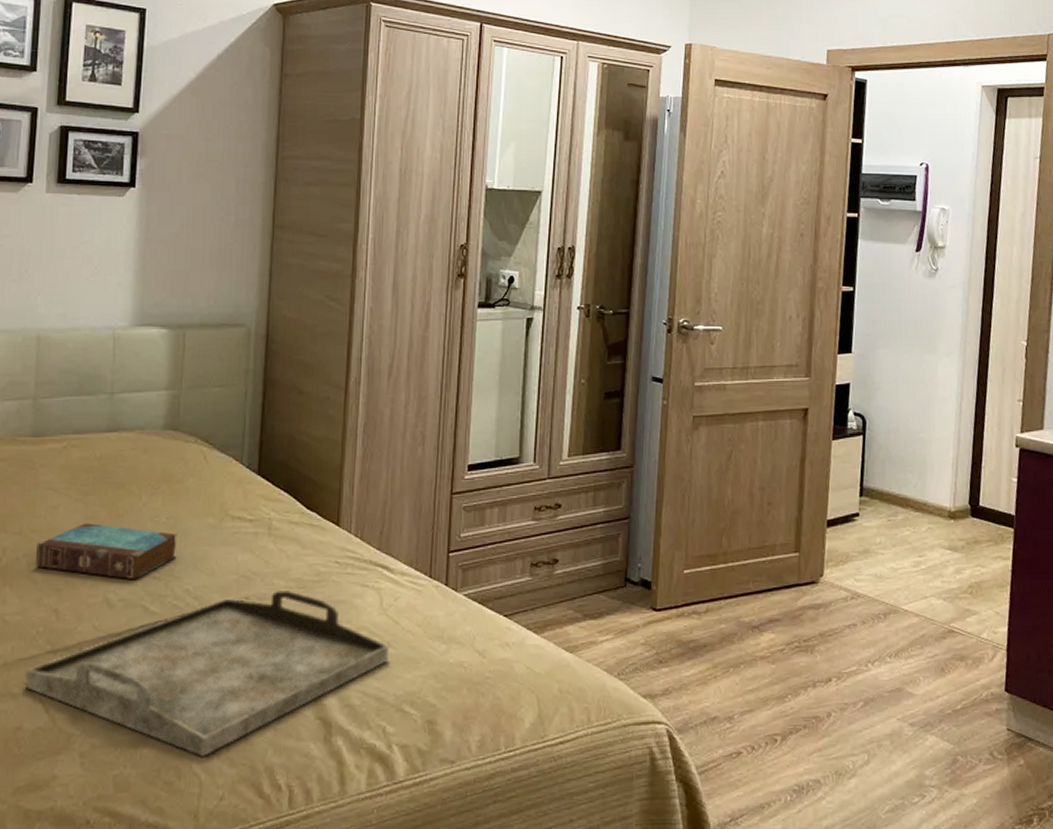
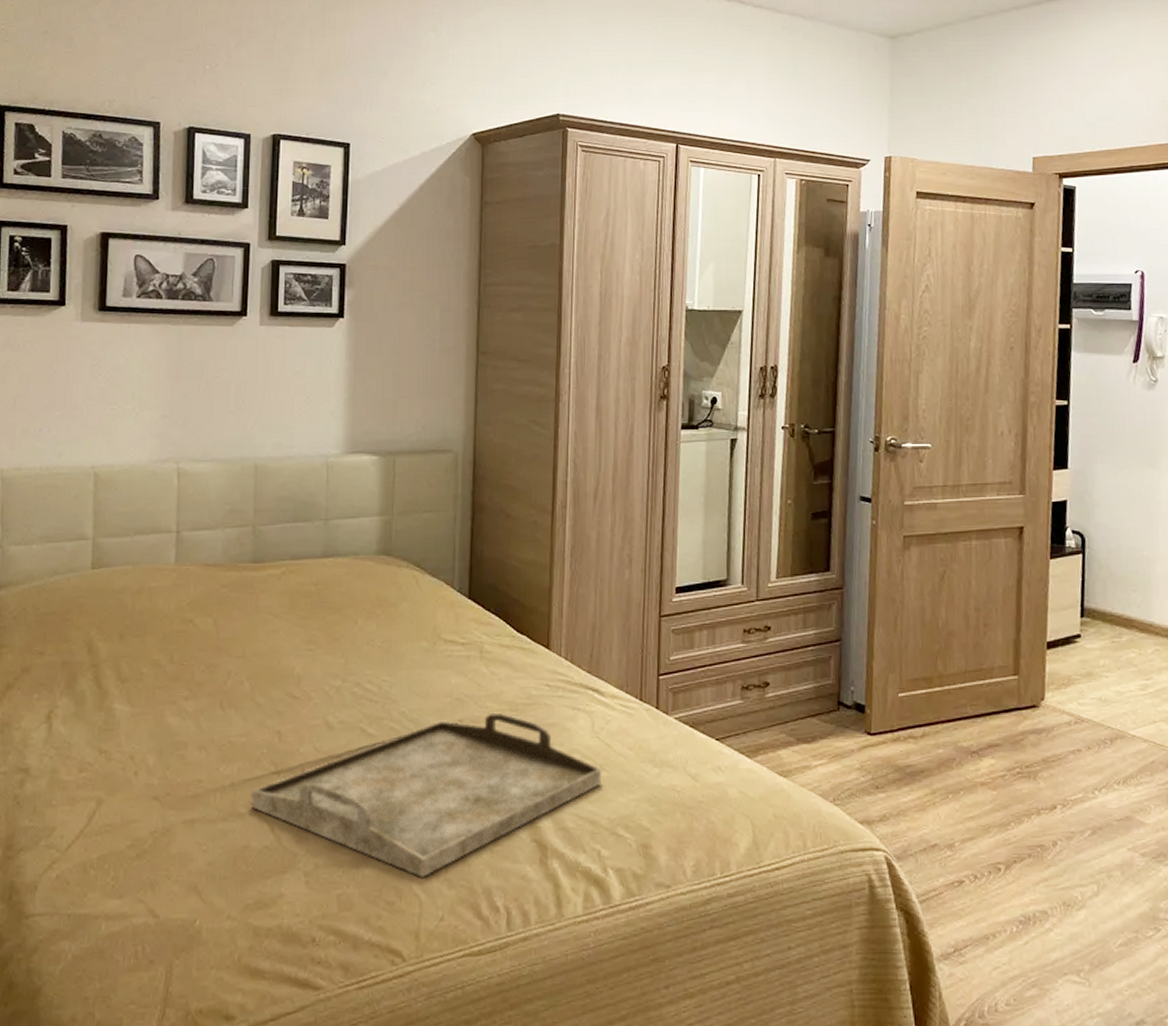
book: present [36,523,178,580] -> none [259,647,393,703]

